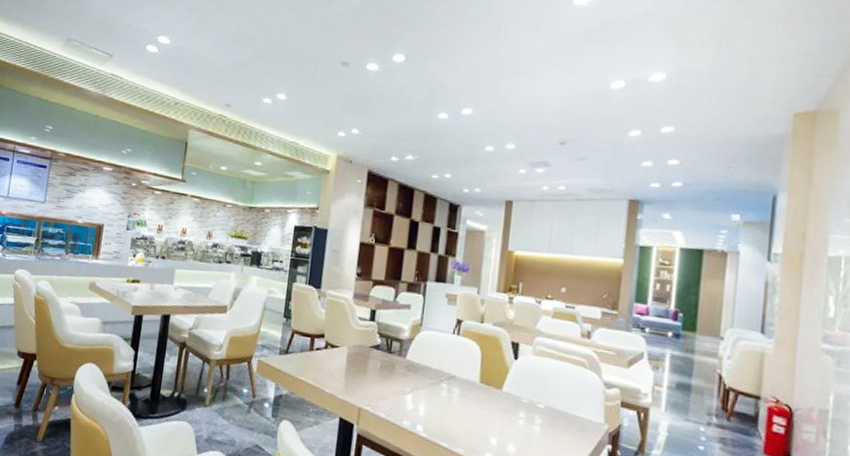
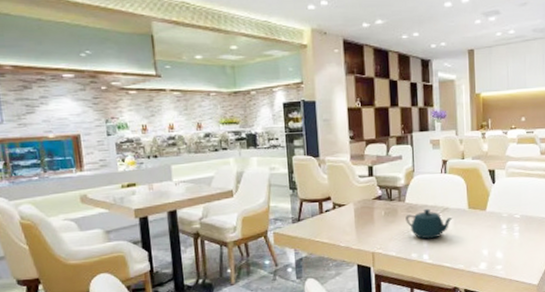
teapot: none [403,371,459,409] -> present [405,208,453,239]

